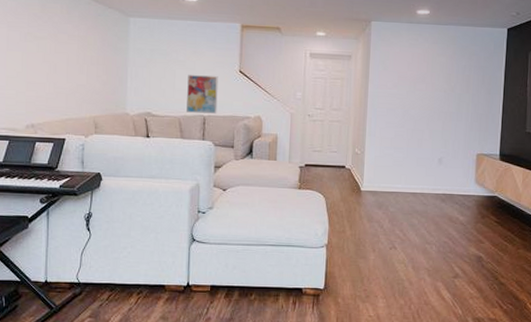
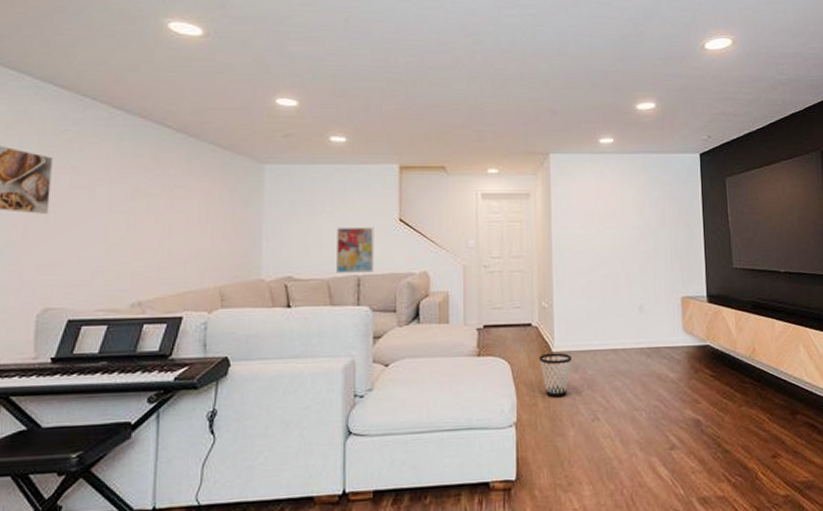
wastebasket: none [350,191,377,228] -> present [539,353,572,398]

